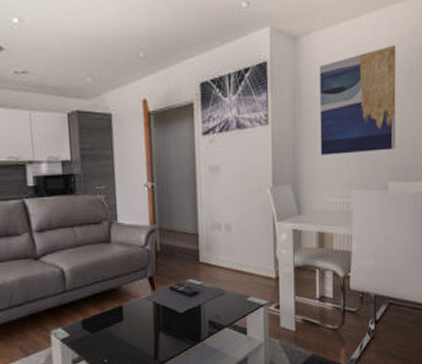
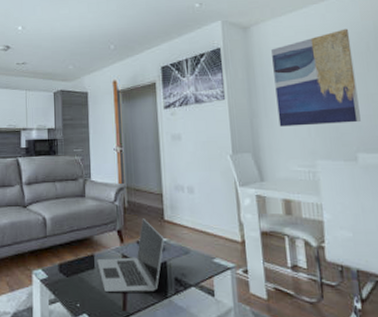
laptop: none [126,262,199,343] -> present [97,218,164,292]

